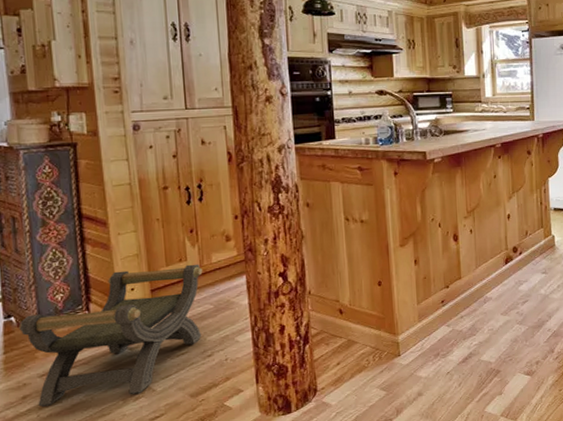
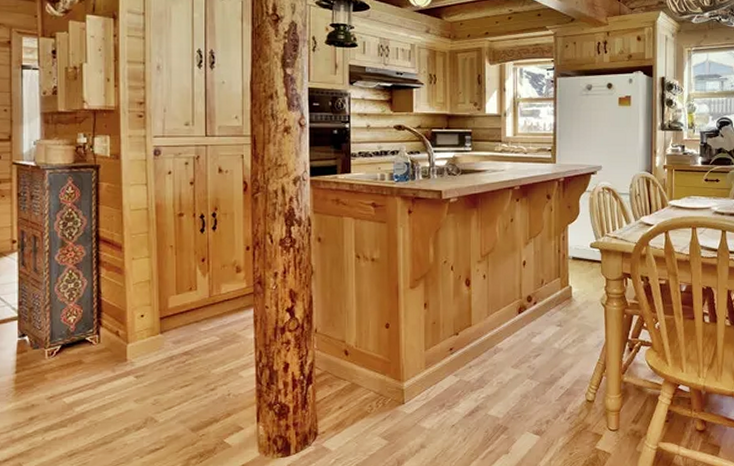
stool: present [19,264,203,407] -> none [32,294,212,429]

